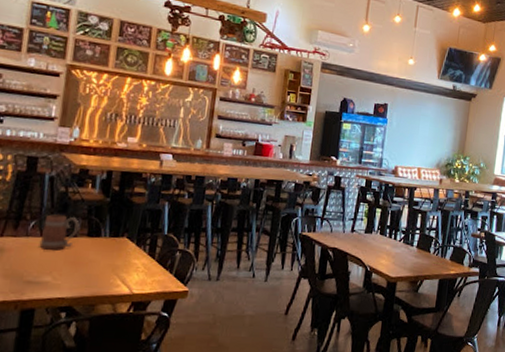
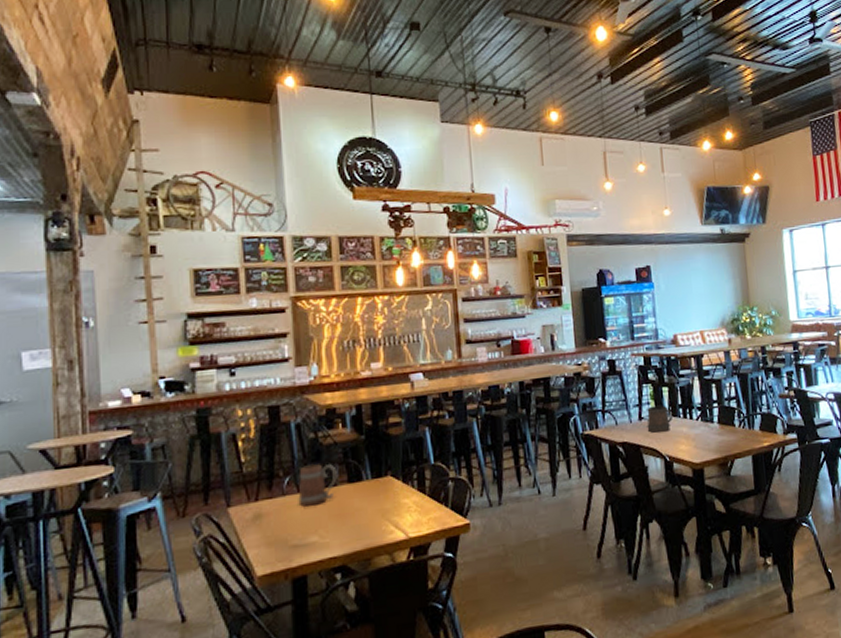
beer mug: none [356,222,380,247] -> present [647,405,672,433]

